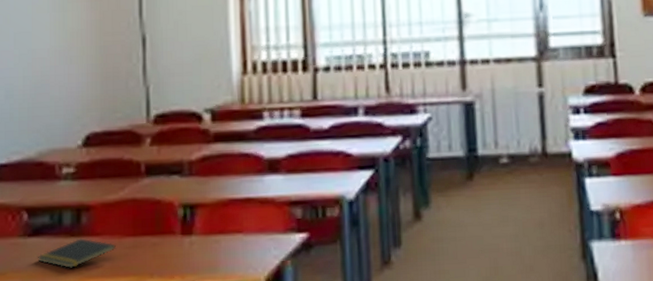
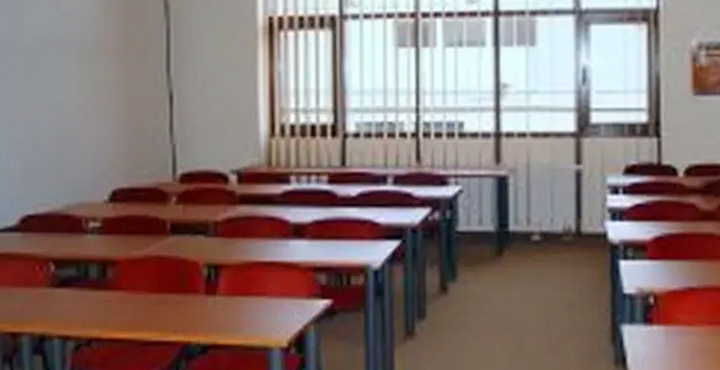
notepad: present [37,238,117,268] -> none [64,292,142,320]

